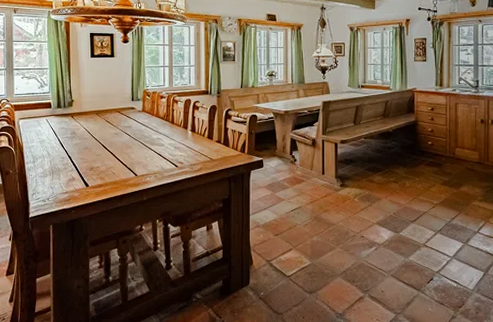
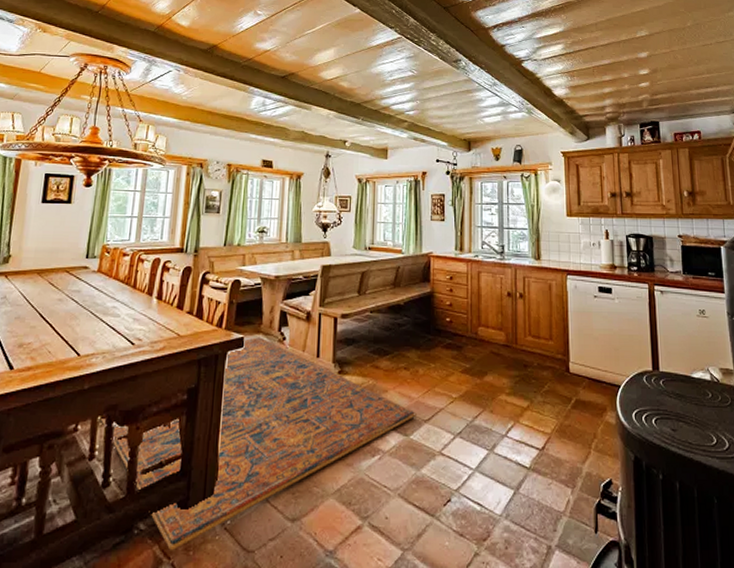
rug: none [157,159,405,313] -> present [99,337,417,551]

